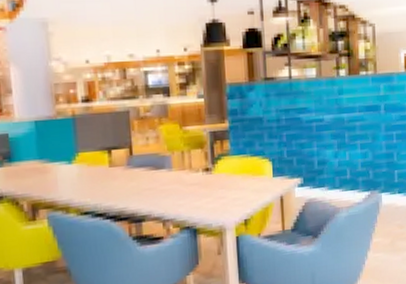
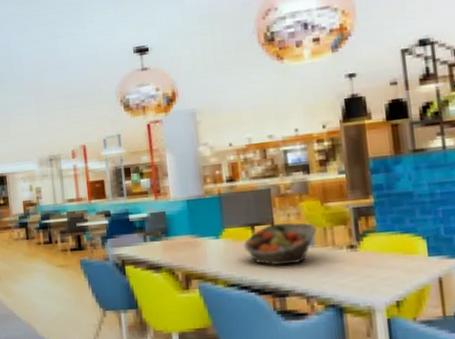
fruit basket: none [99,145,176,191] -> present [244,221,318,266]

